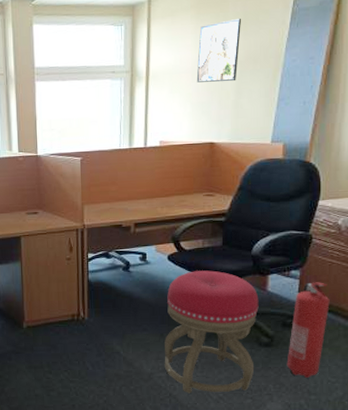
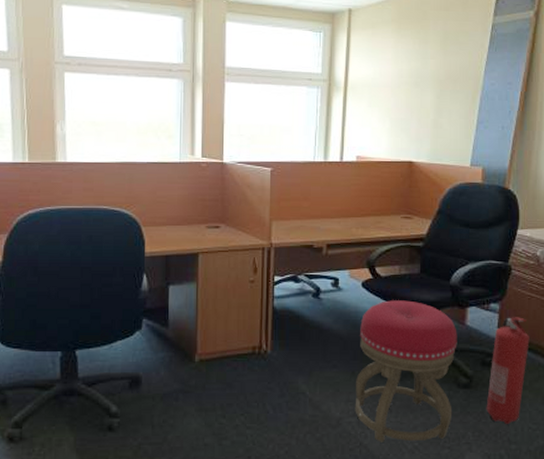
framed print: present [196,18,242,83] -> none [396,37,442,100]

